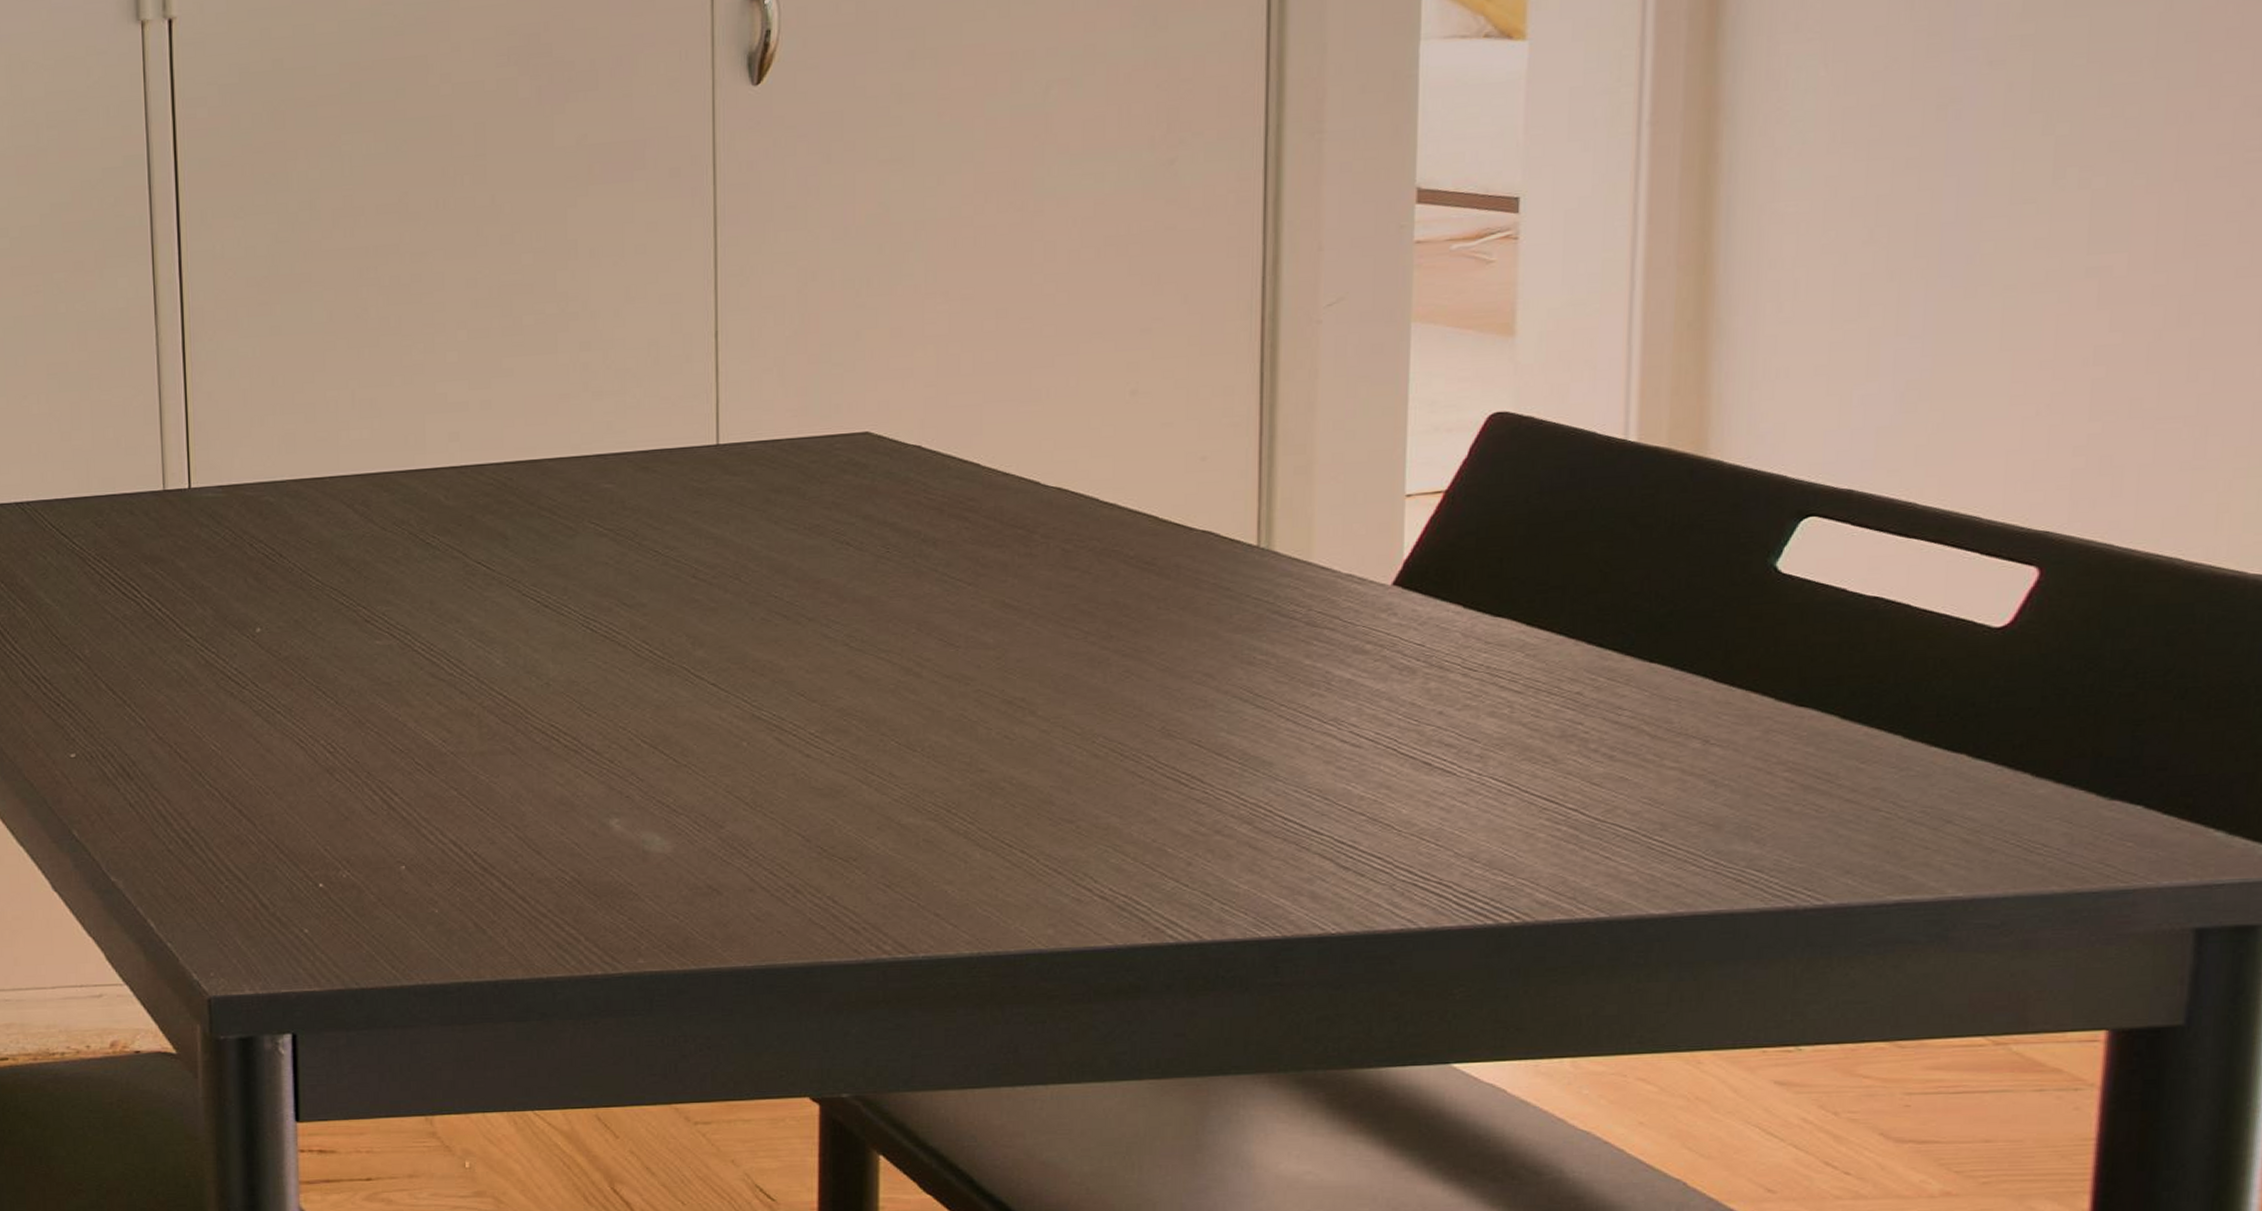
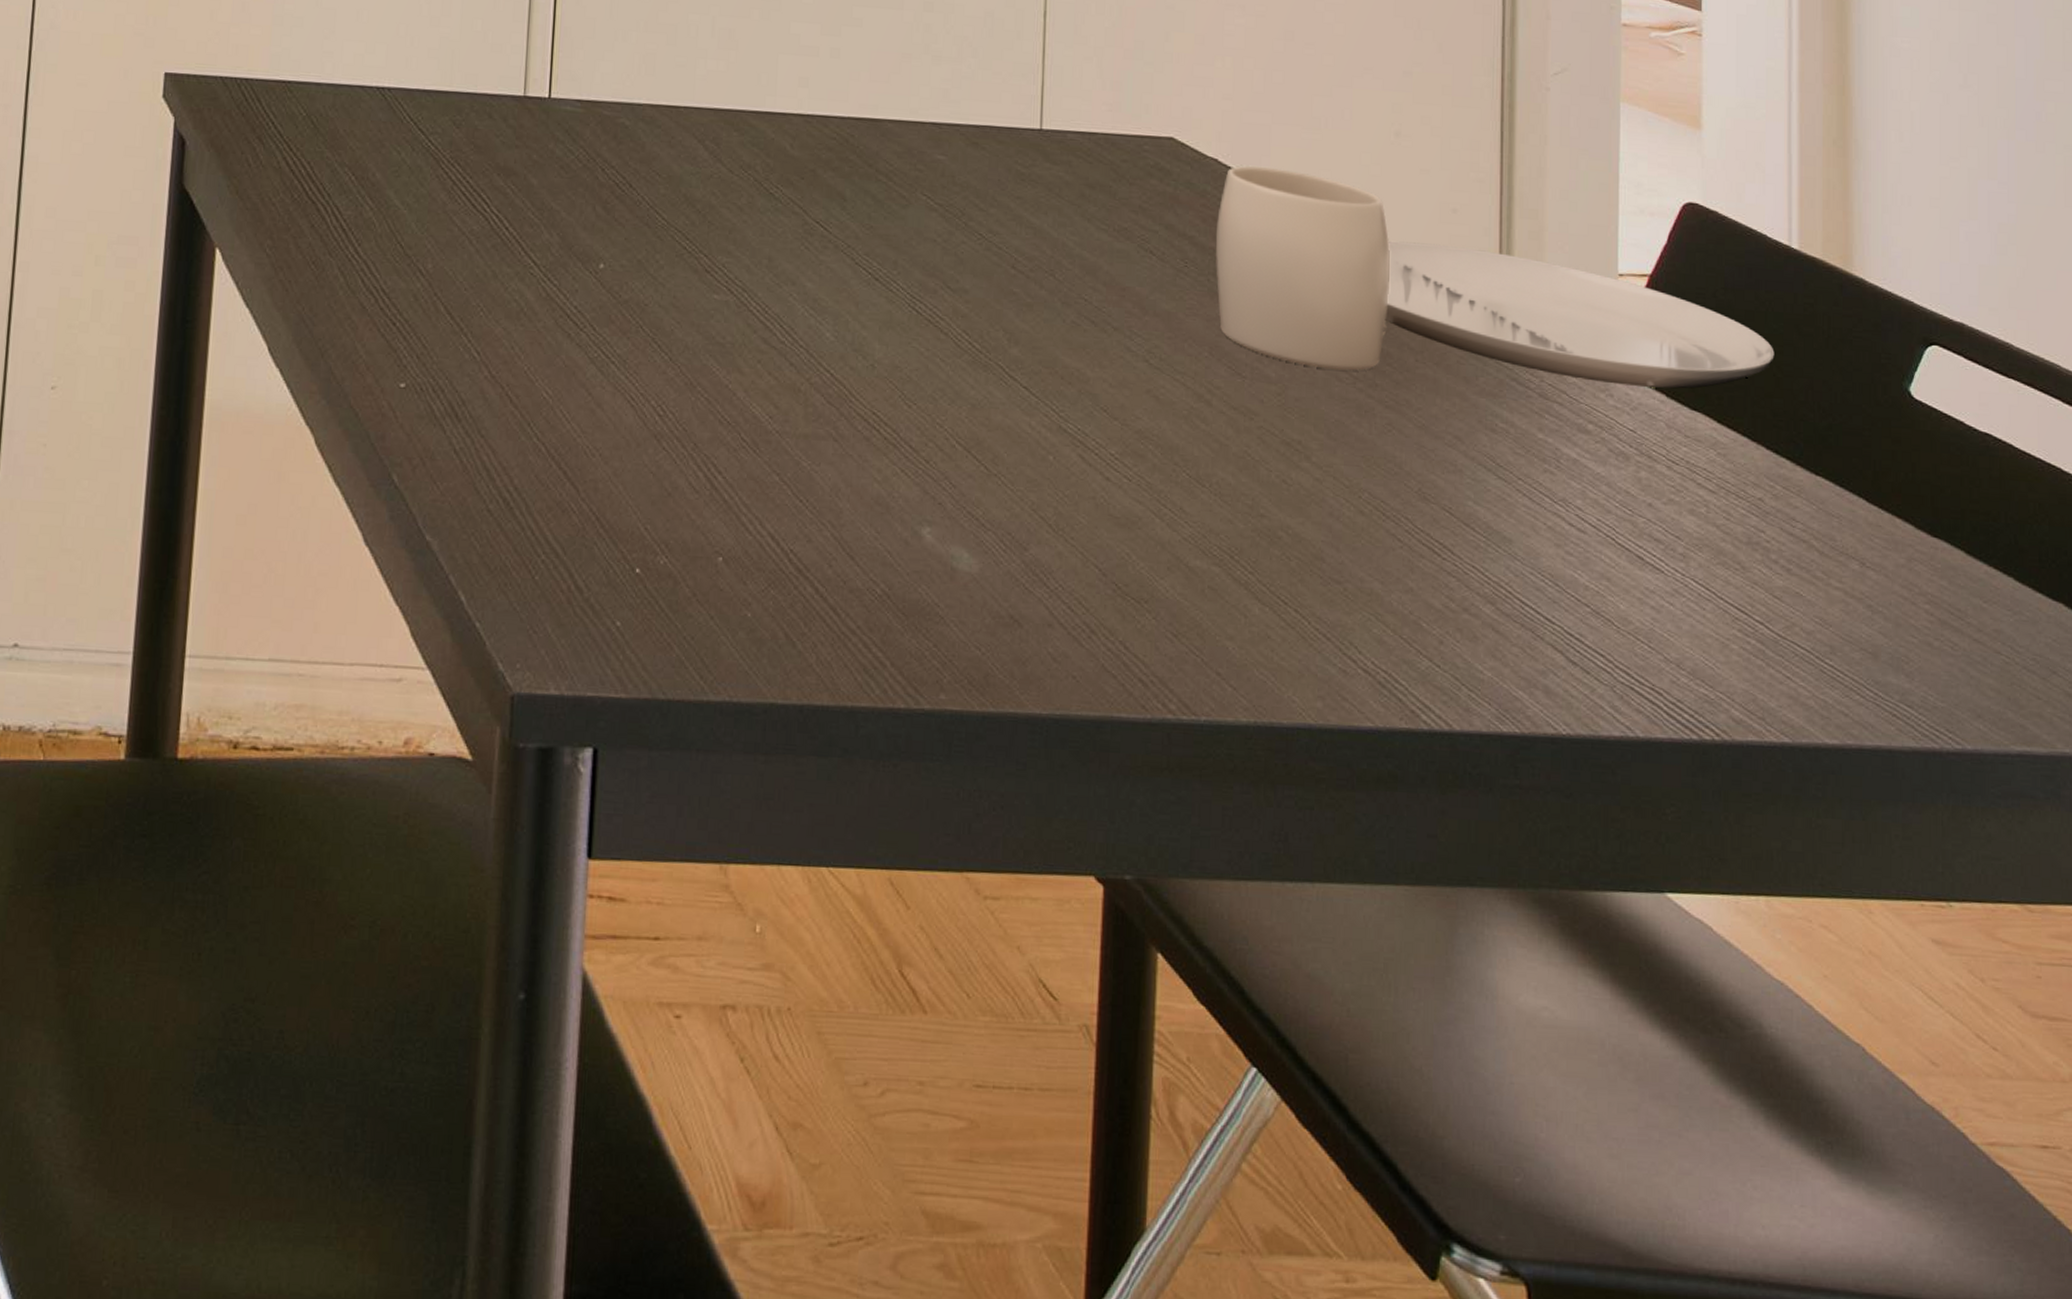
mug: none [921,445,1127,628] -> present [1215,166,1391,371]
plate: none [1120,492,1602,603] -> present [1385,241,1775,389]

